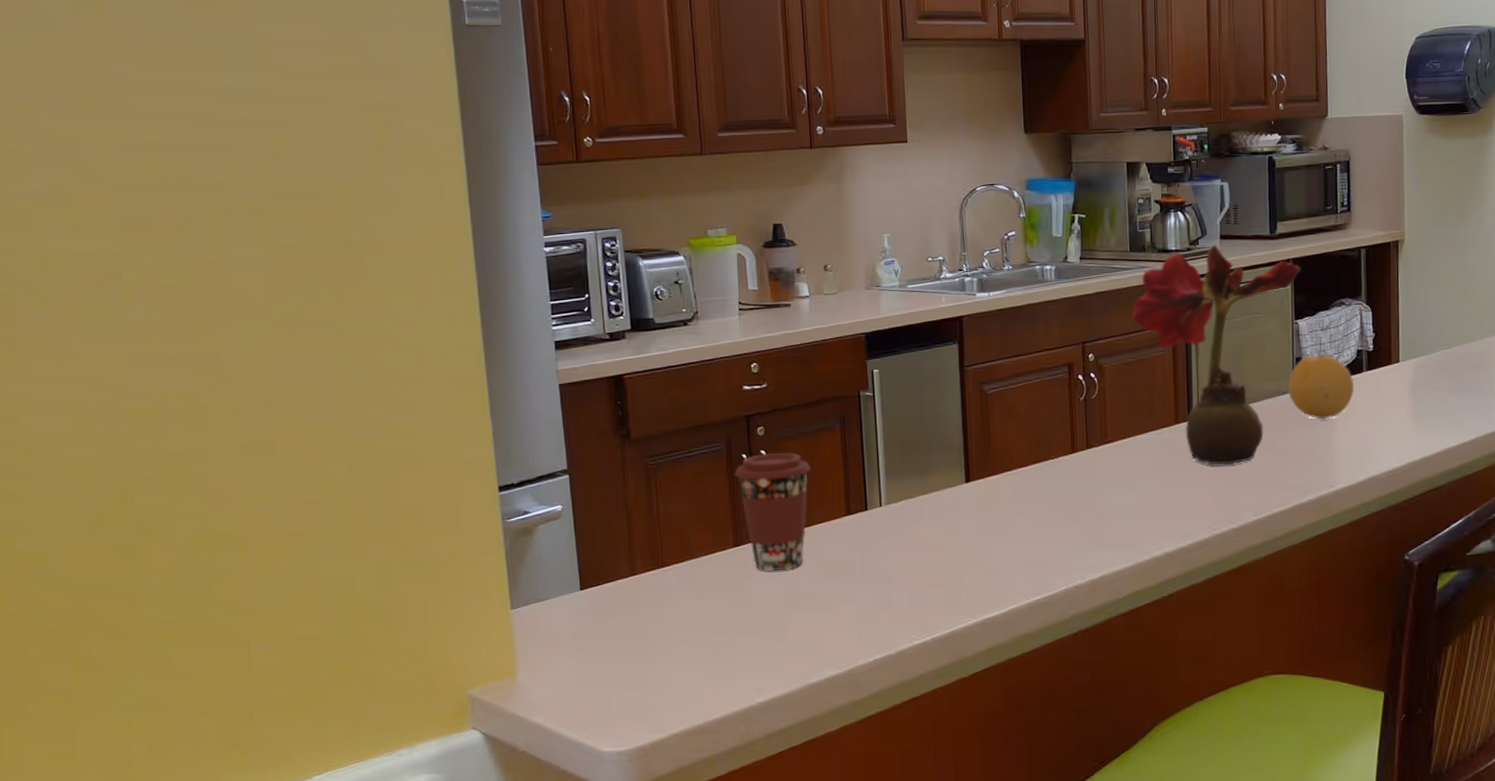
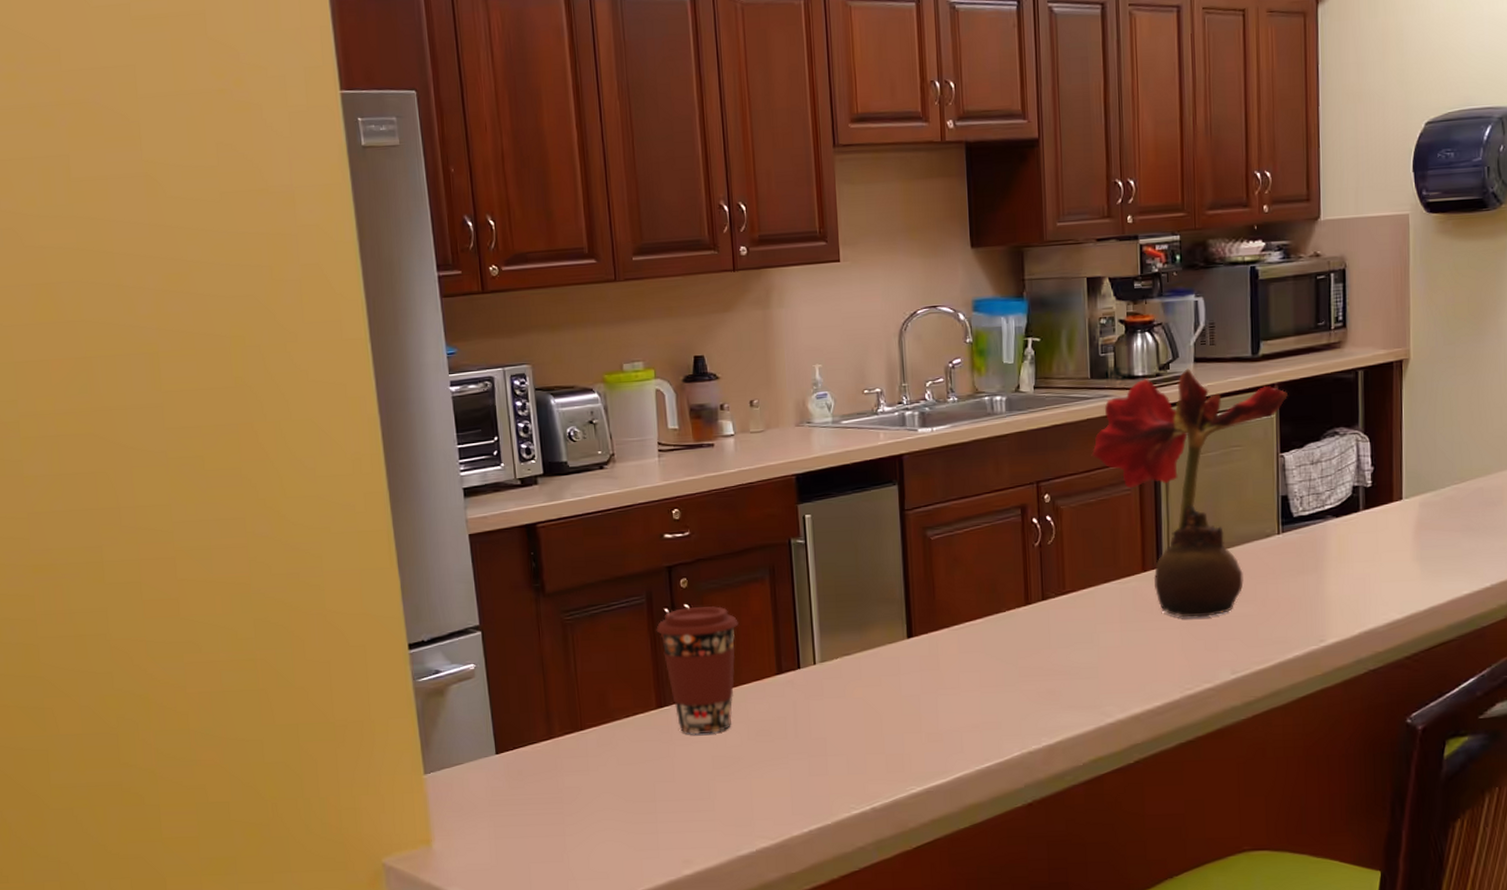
fruit: present [1288,355,1355,419] -> none [1272,492,1350,565]

